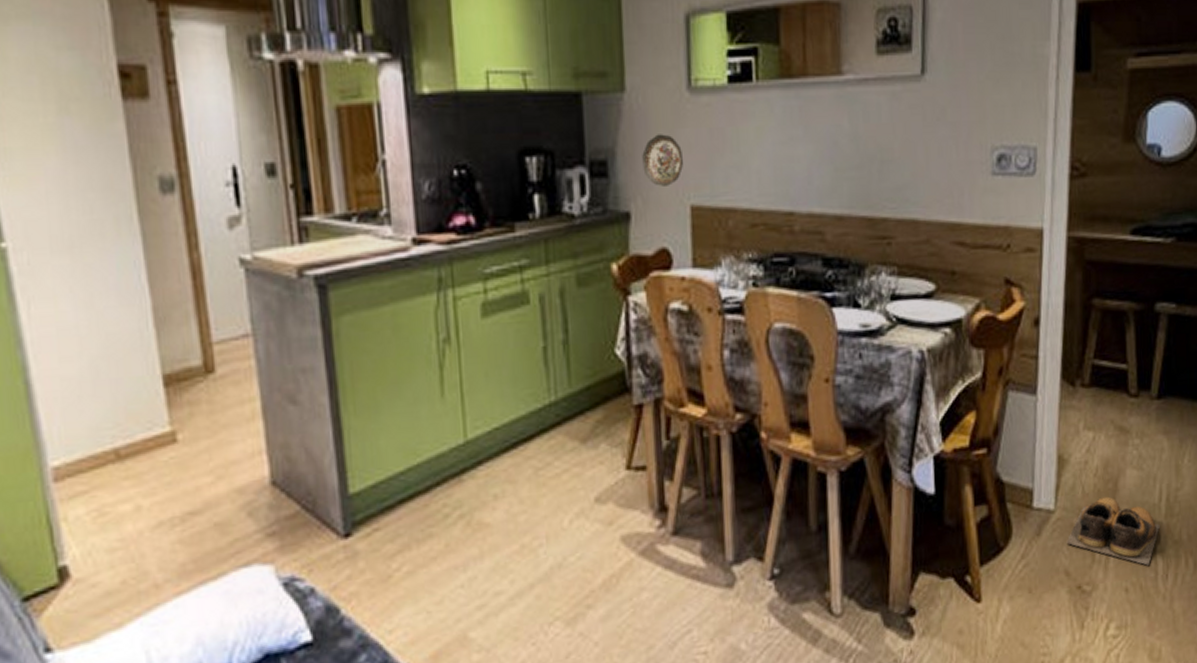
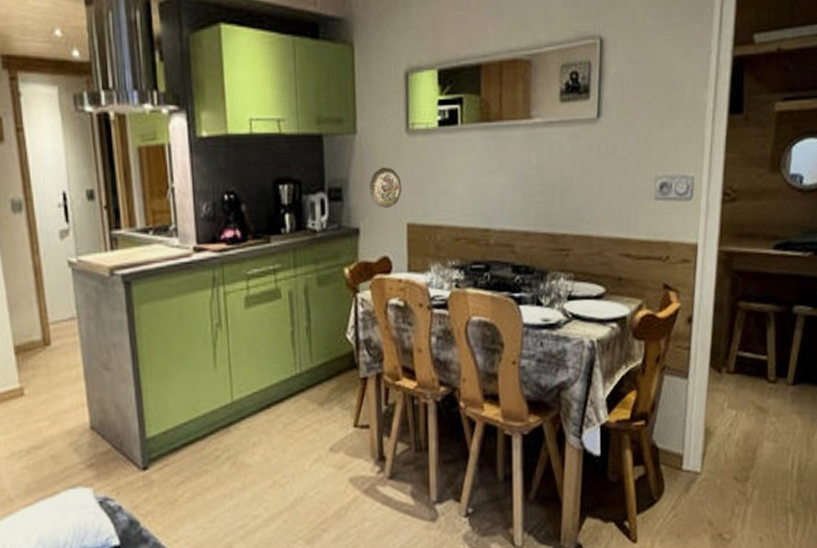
shoes: present [1066,496,1160,566] -> none [710,463,792,521]

